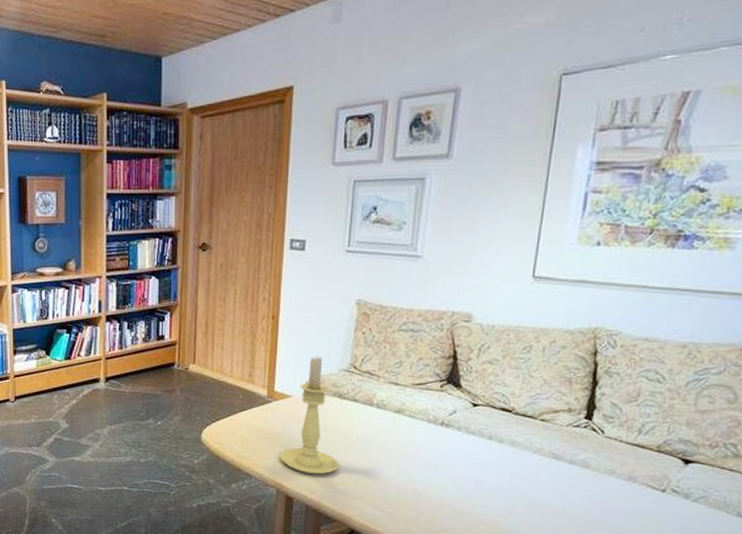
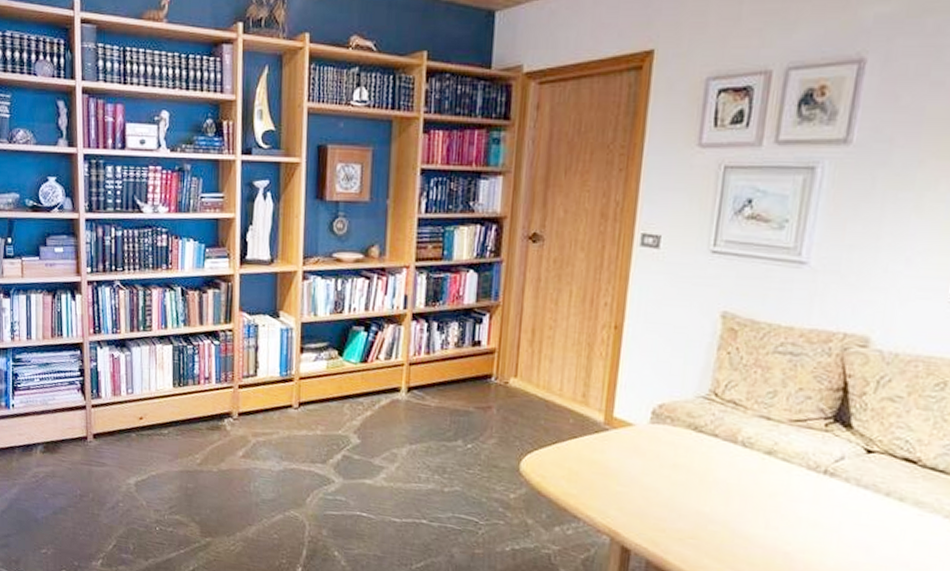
candle holder: present [279,356,339,475] -> none [615,378,690,524]

